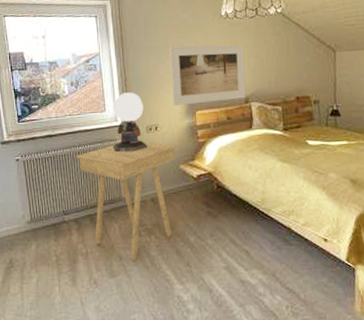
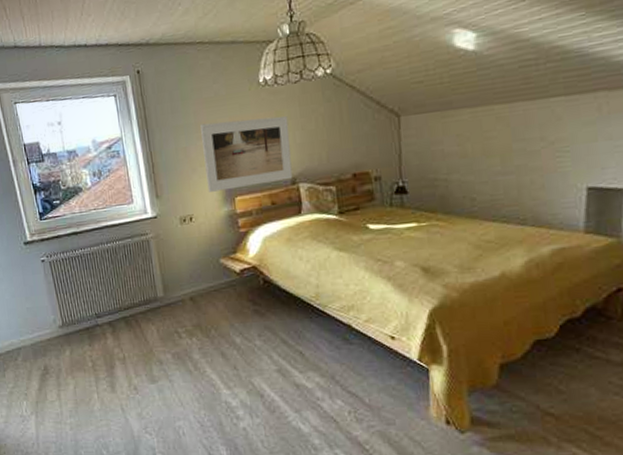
side table: present [76,141,177,261] -> none [105,234,215,365]
table lamp: present [112,92,148,153] -> none [141,179,183,248]

